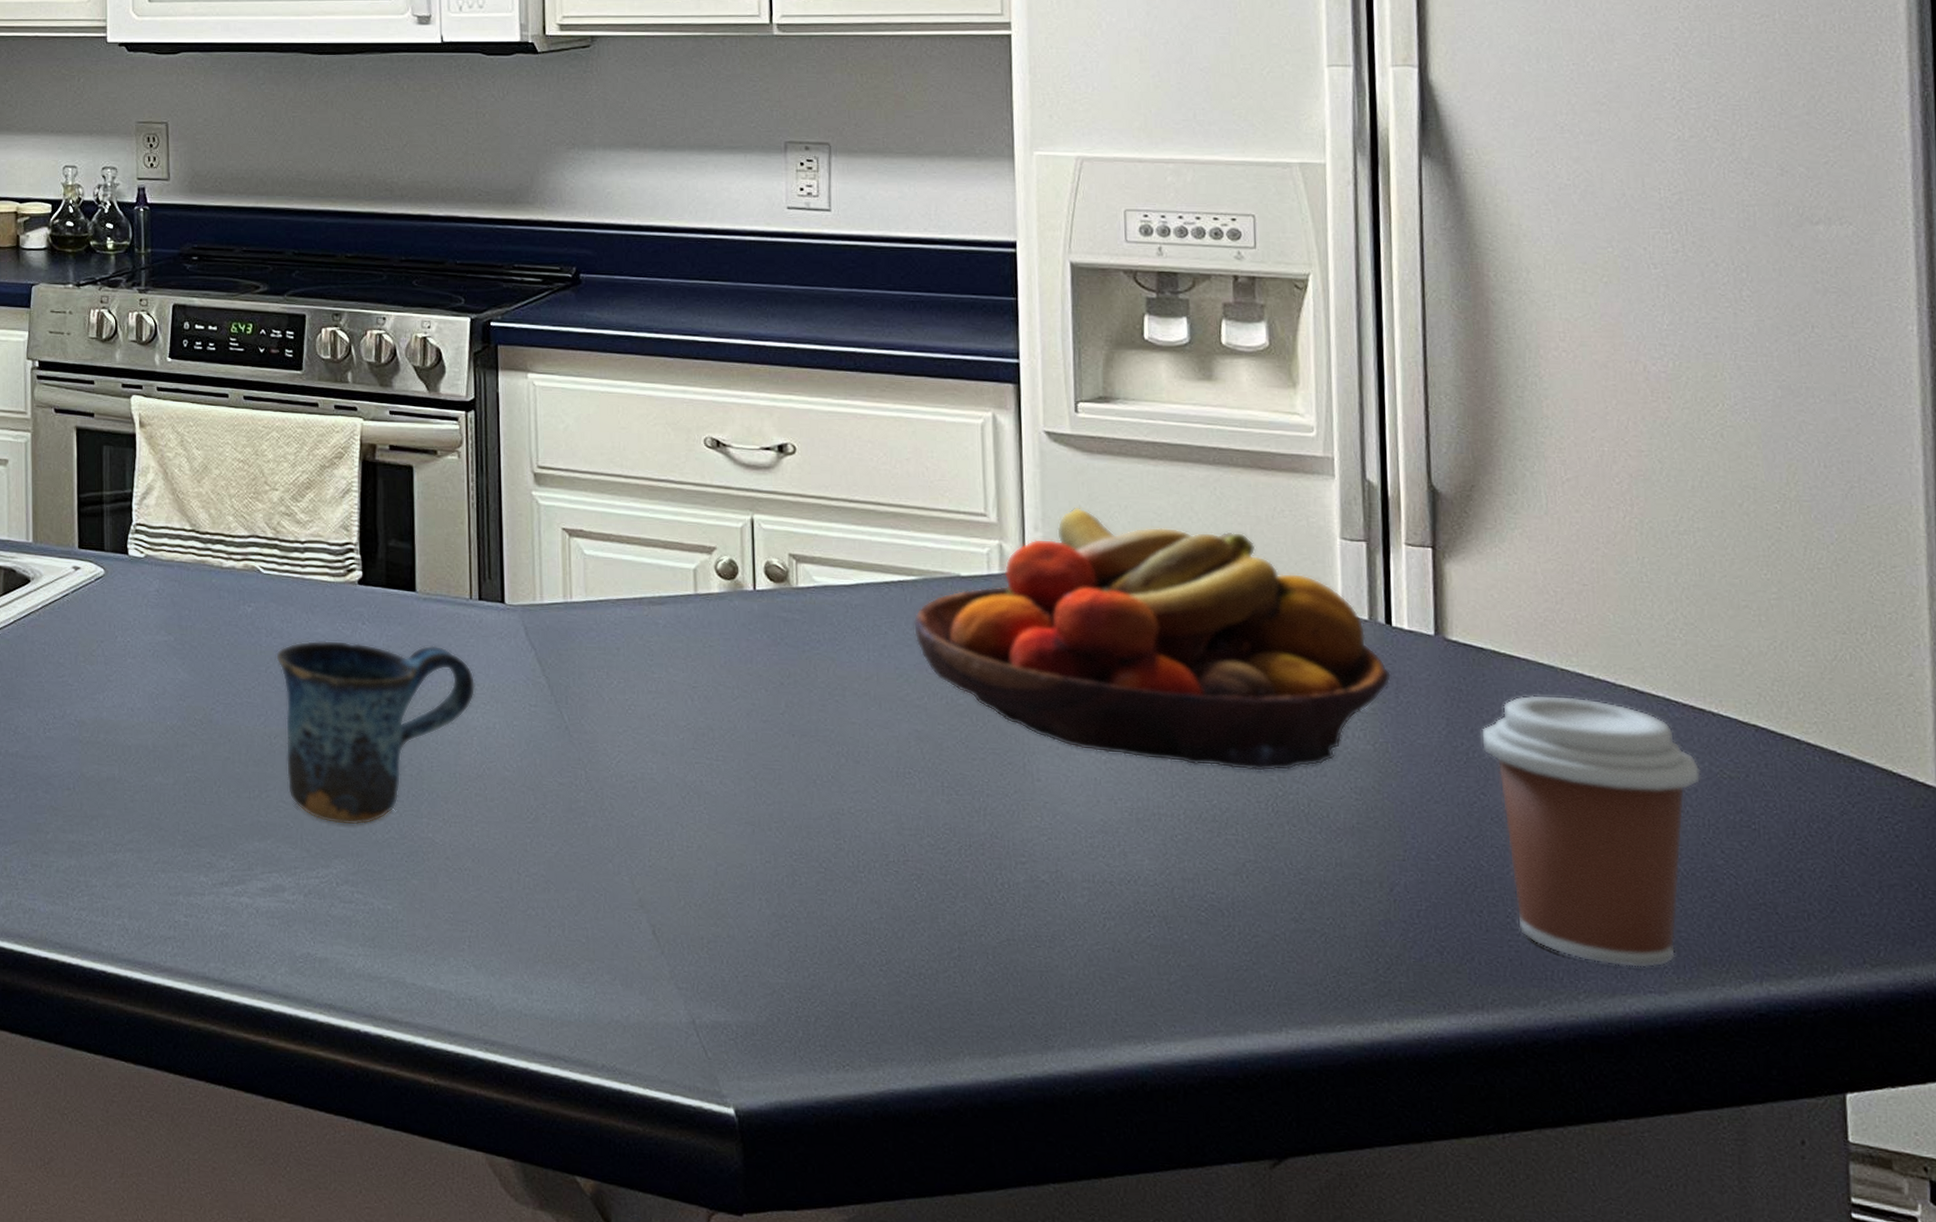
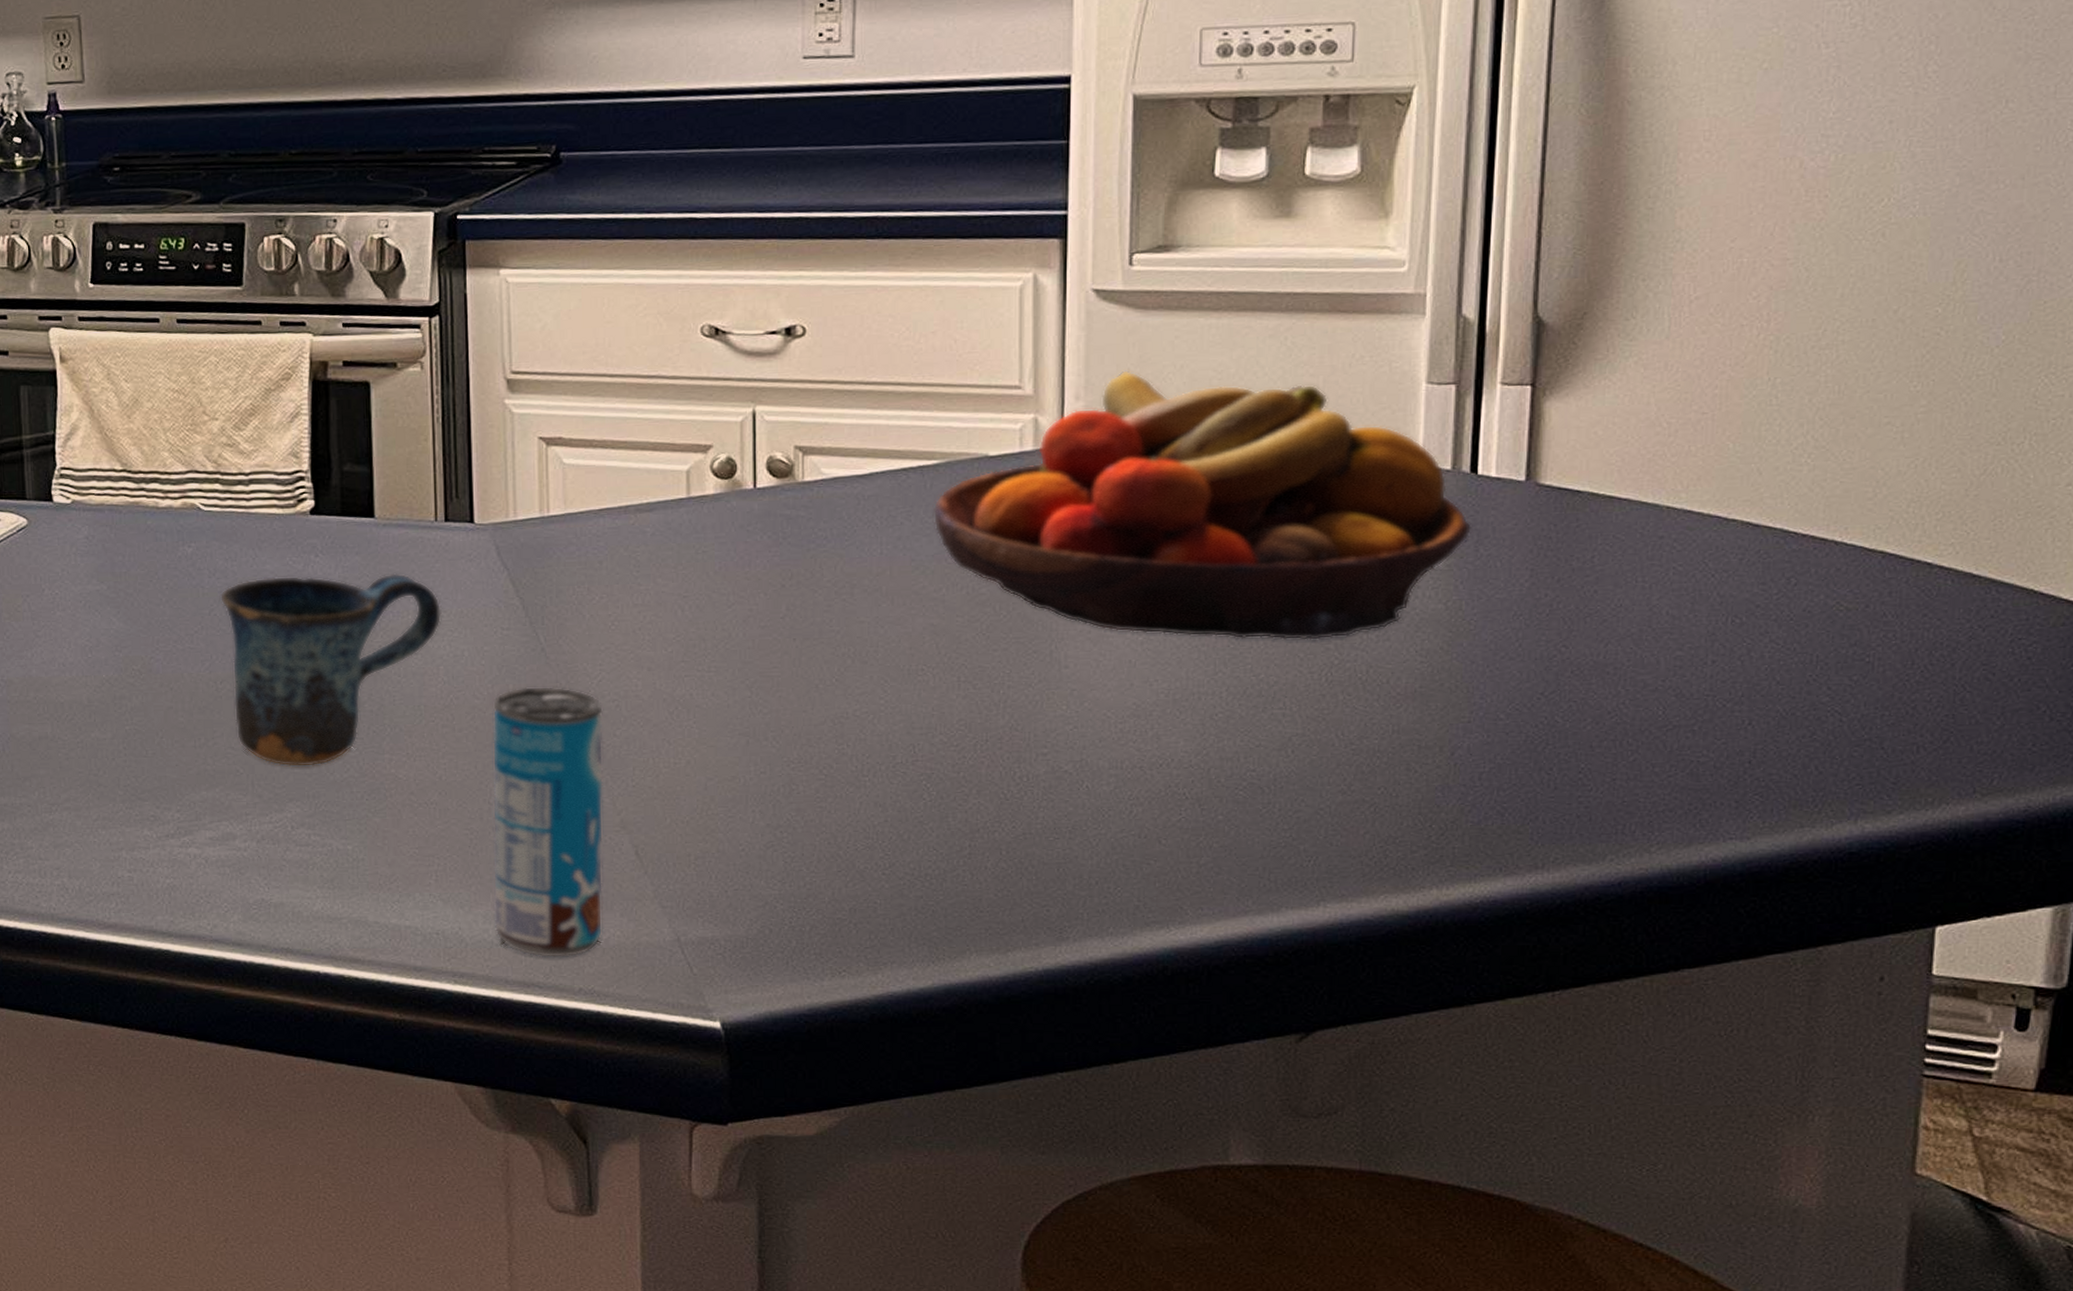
beverage can: none [521,762,624,1033] -> present [492,686,604,958]
coffee cup: present [1480,694,1701,968] -> none [1567,535,1815,815]

